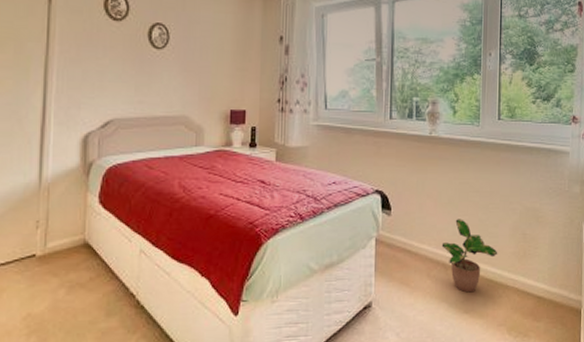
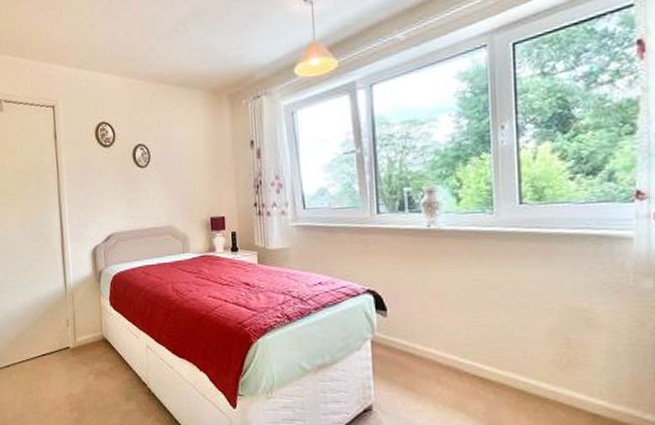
potted plant: present [441,219,498,293] -> none [452,320,530,403]

